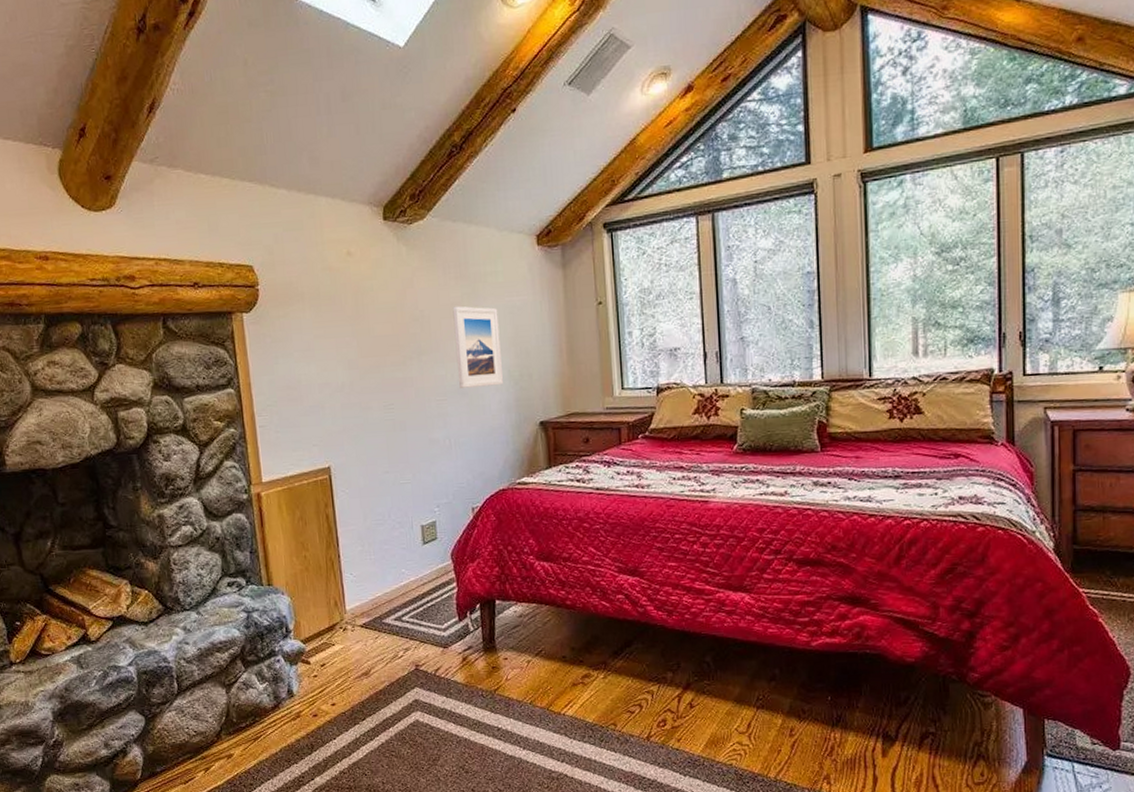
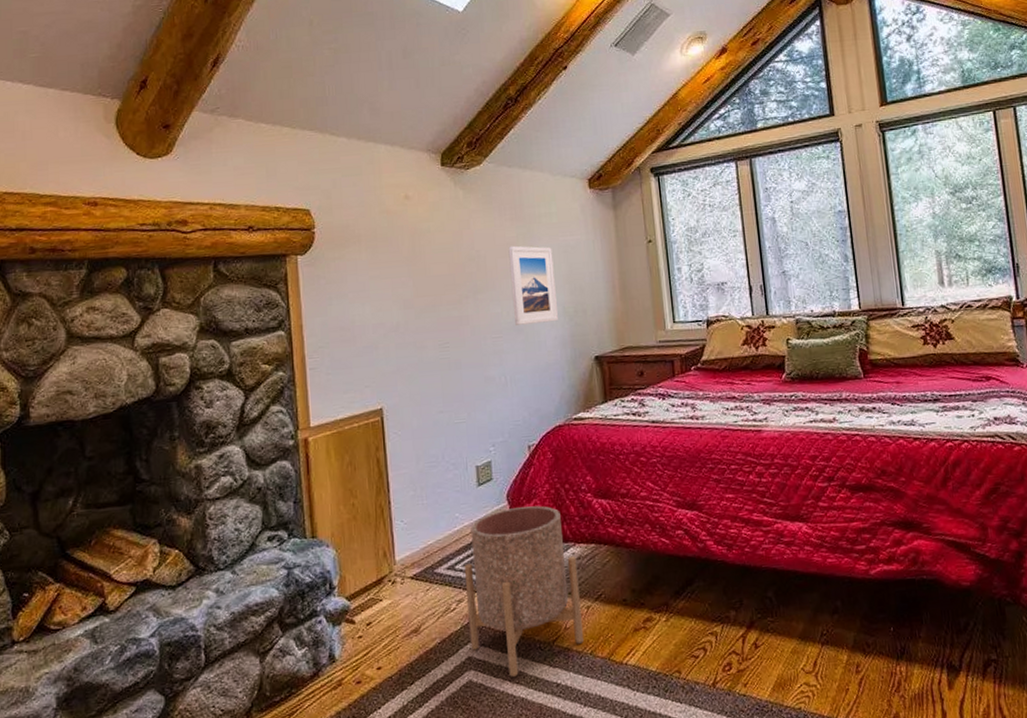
planter: none [410,565,523,719] -> present [464,505,583,677]

